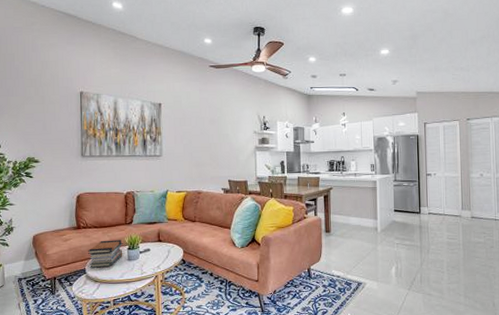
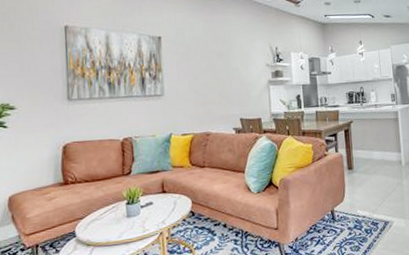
book stack: present [88,240,123,268] -> none [78,194,121,230]

